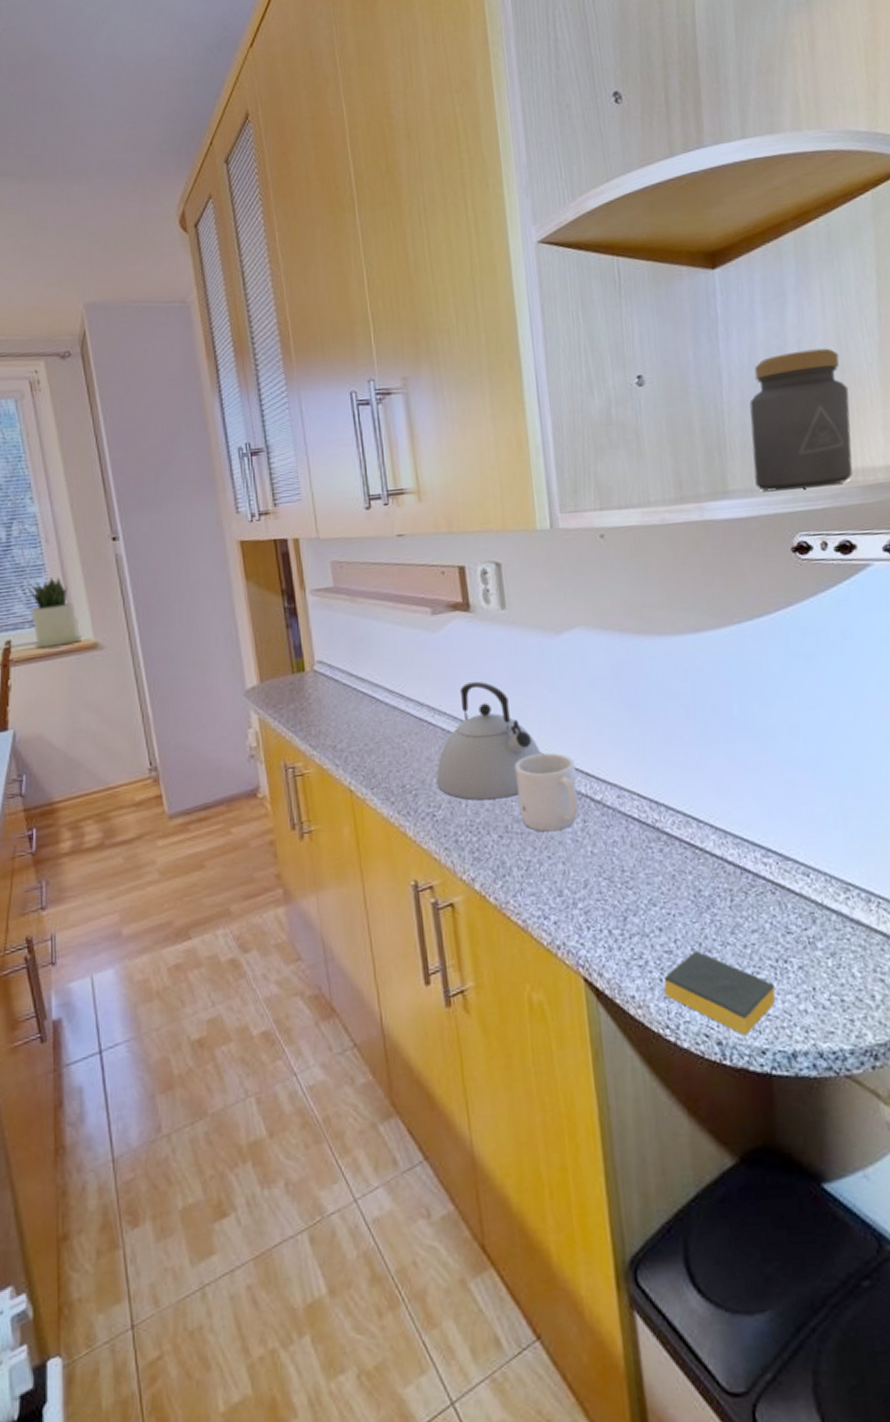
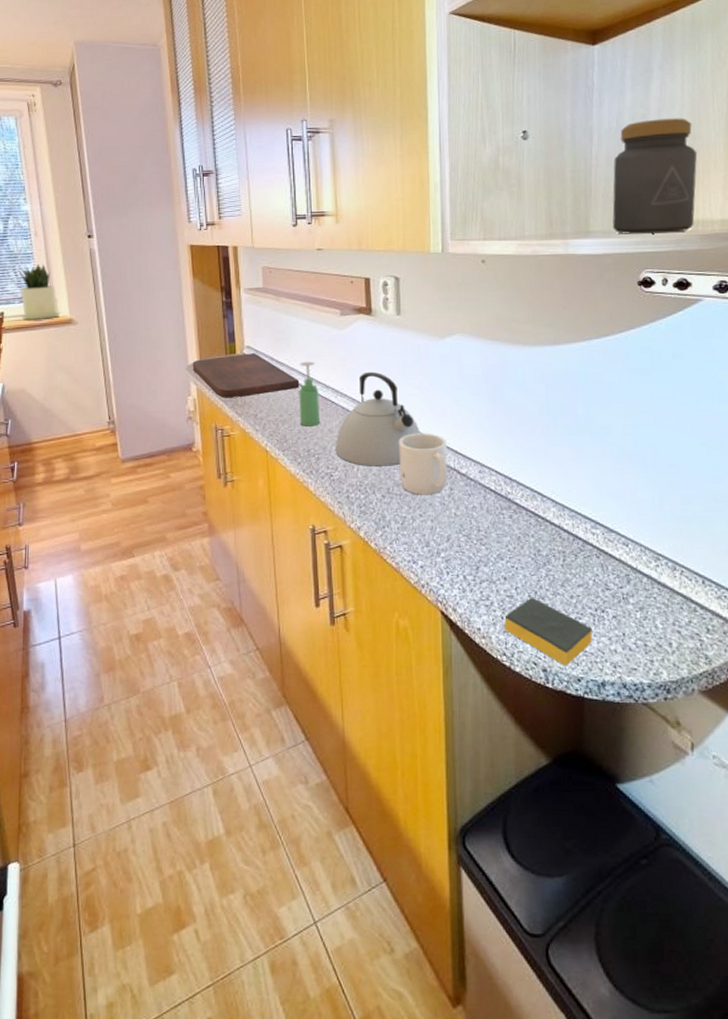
cutting board: none [251,669,387,728] -> present [192,353,300,398]
soap dispenser: none [385,673,415,756] -> present [299,361,319,427]

